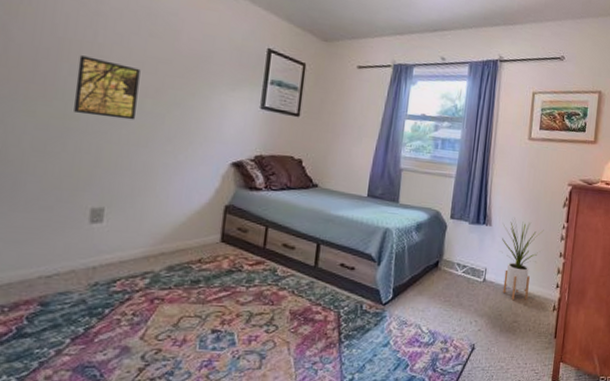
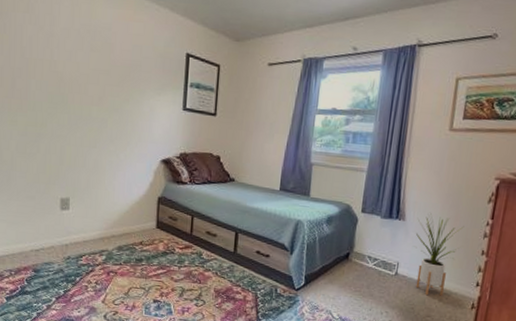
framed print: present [74,55,141,120] -> none [41,72,87,125]

